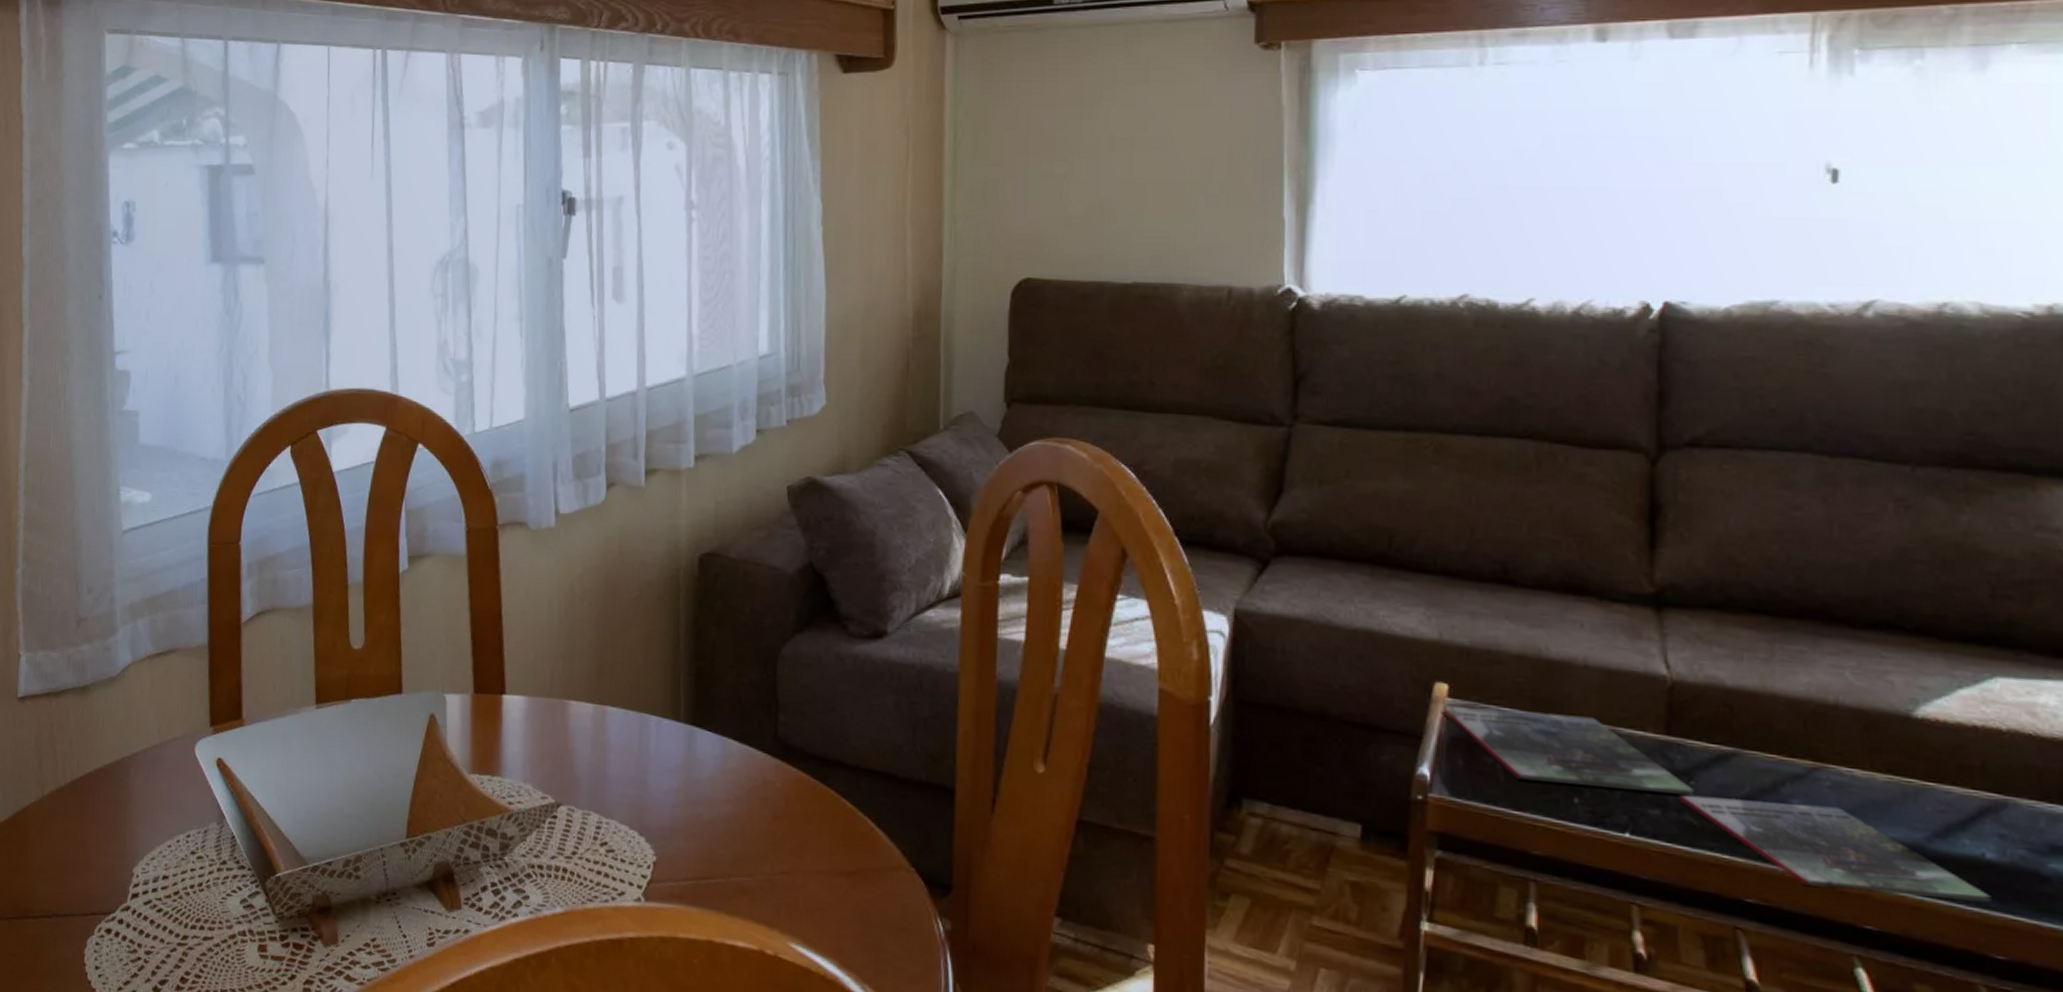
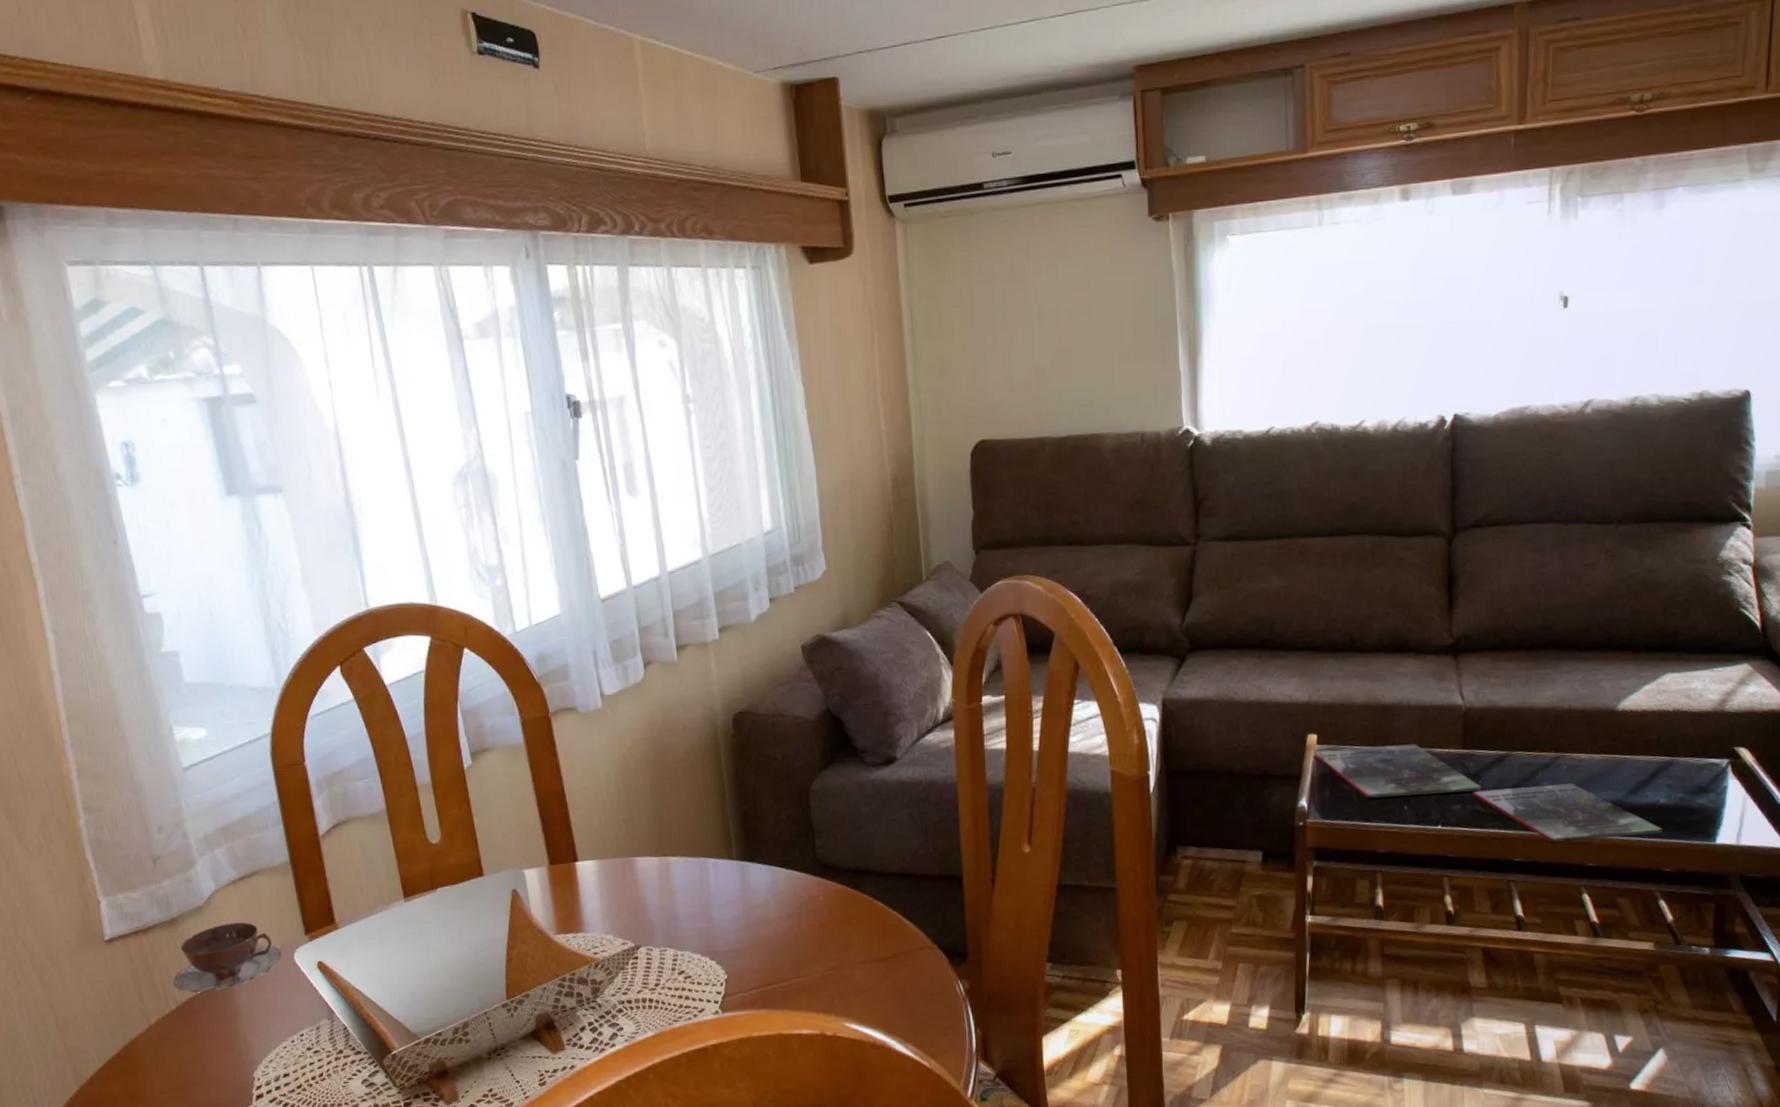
teacup: none [73,700,184,772] -> present [173,922,282,993]

